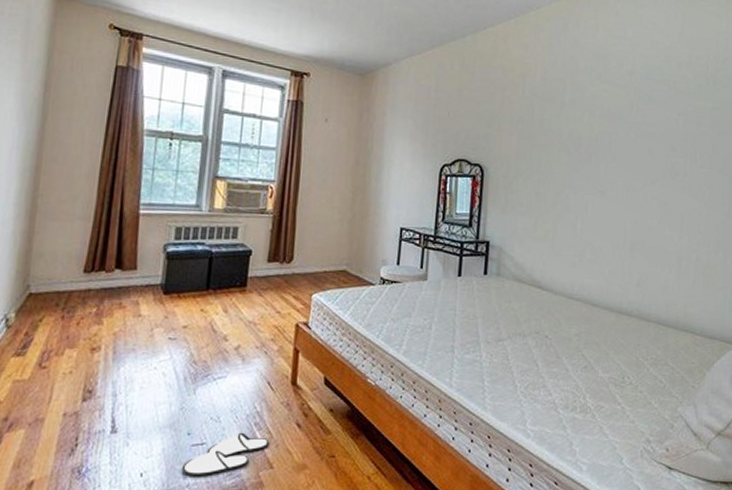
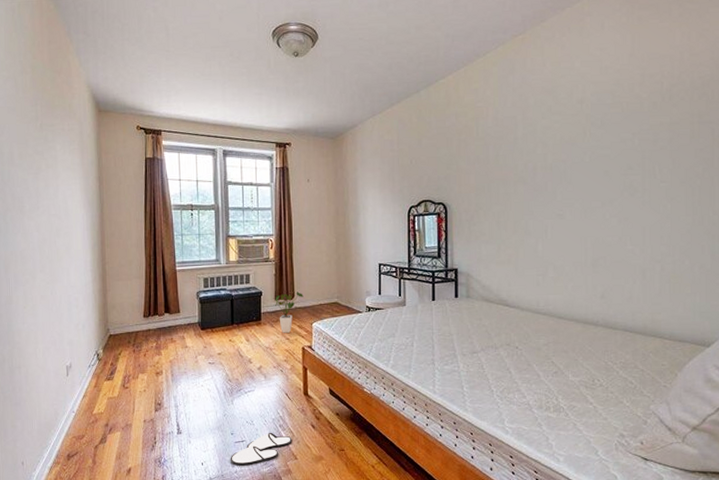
house plant: none [267,254,305,305] -> present [275,292,304,333]

